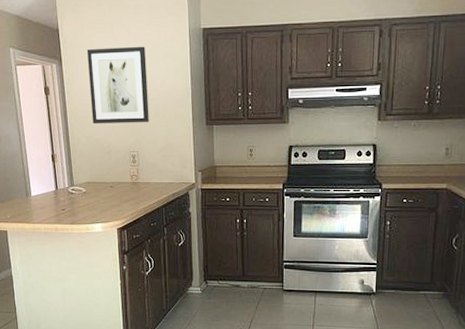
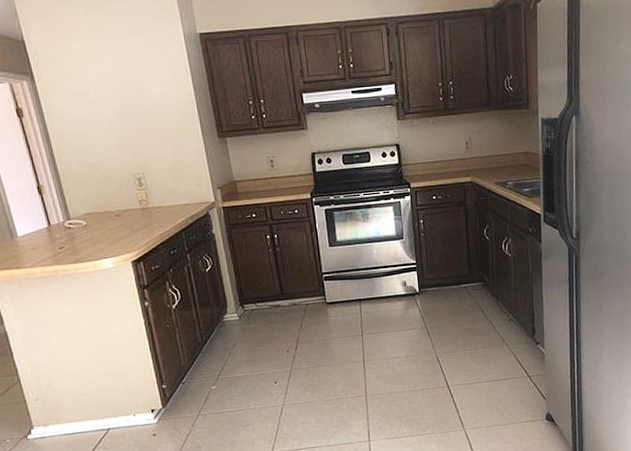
wall art: present [86,46,149,124] -> none [63,55,152,147]

